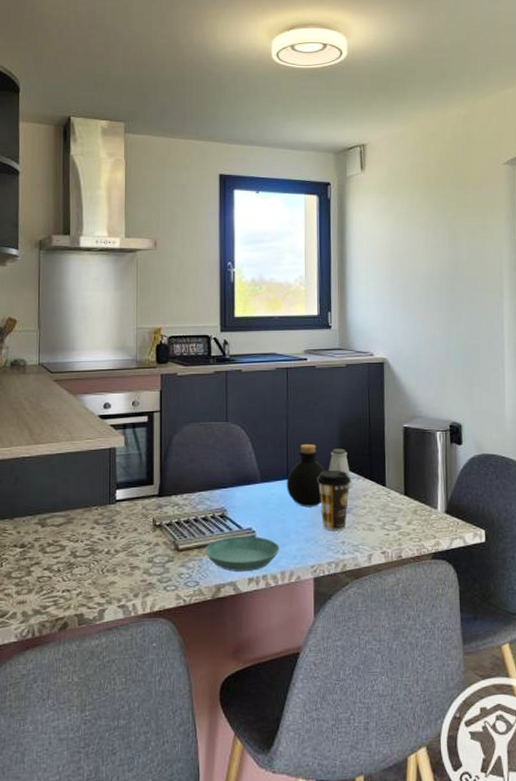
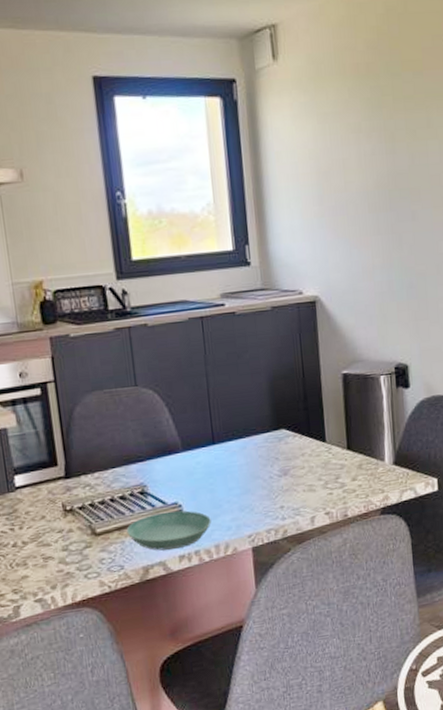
bottle: present [286,443,325,507] -> none [212,402,256,474]
coffee cup: present [317,469,351,530] -> none [247,429,286,496]
saltshaker: present [329,448,353,489] -> none [260,404,289,449]

